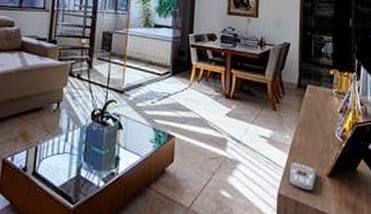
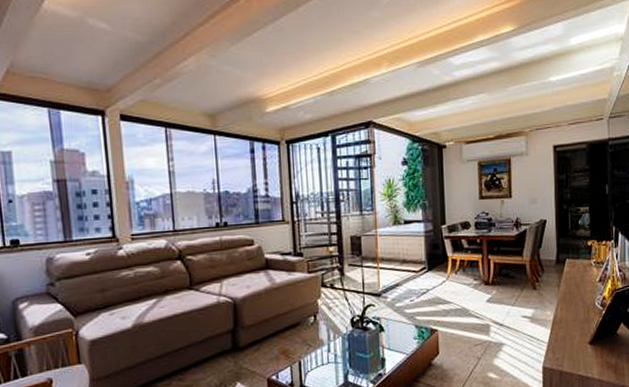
remote control: present [290,162,315,191] -> none [553,336,578,361]

